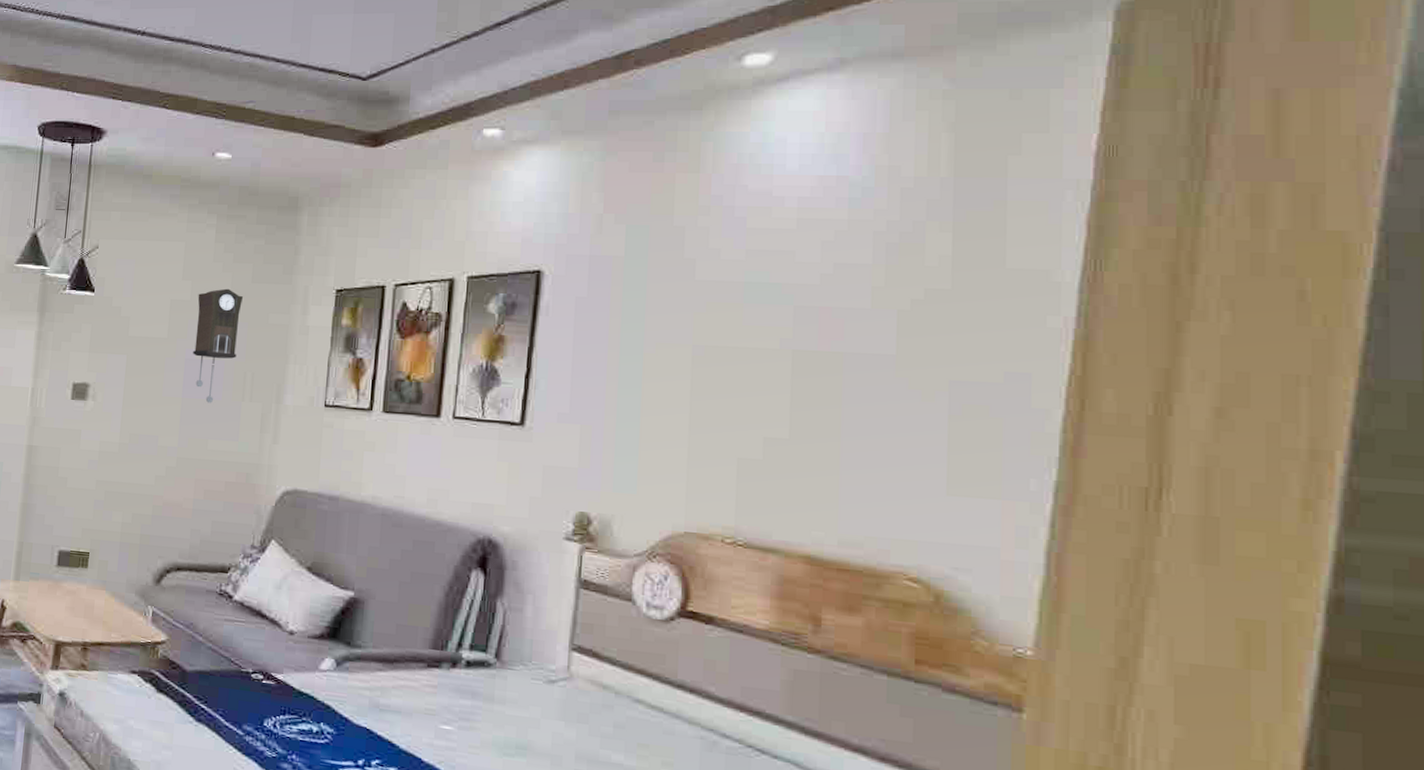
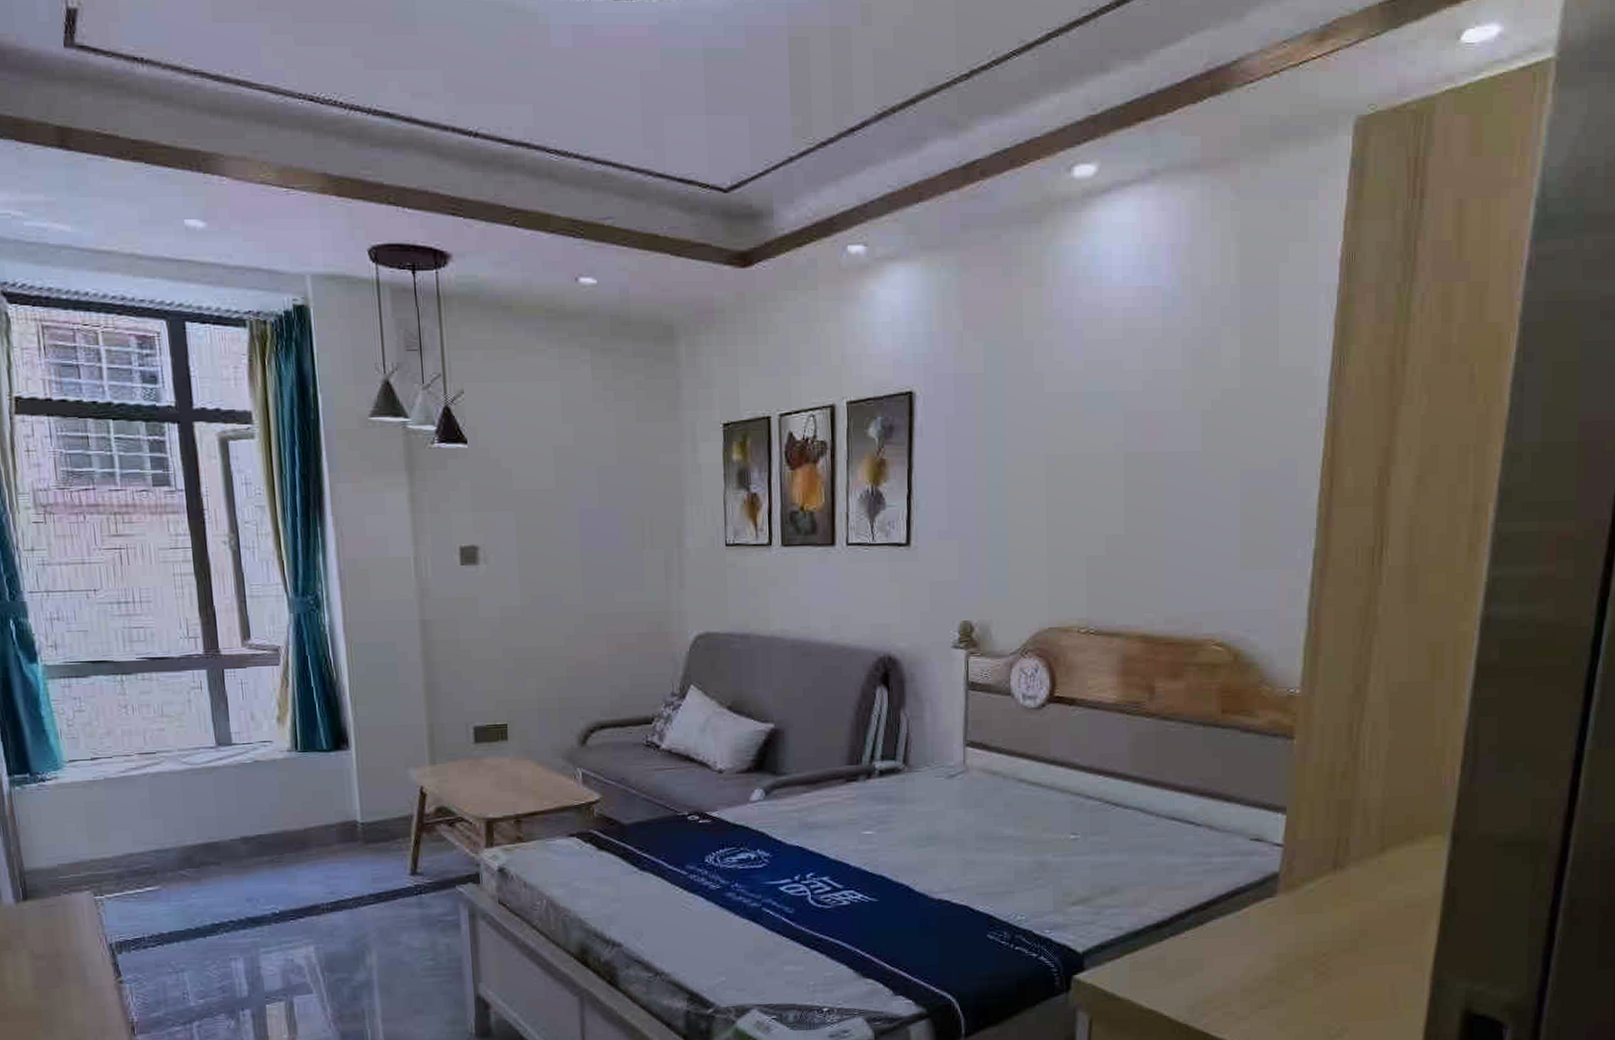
pendulum clock: present [193,288,244,403] -> none [582,430,631,554]

